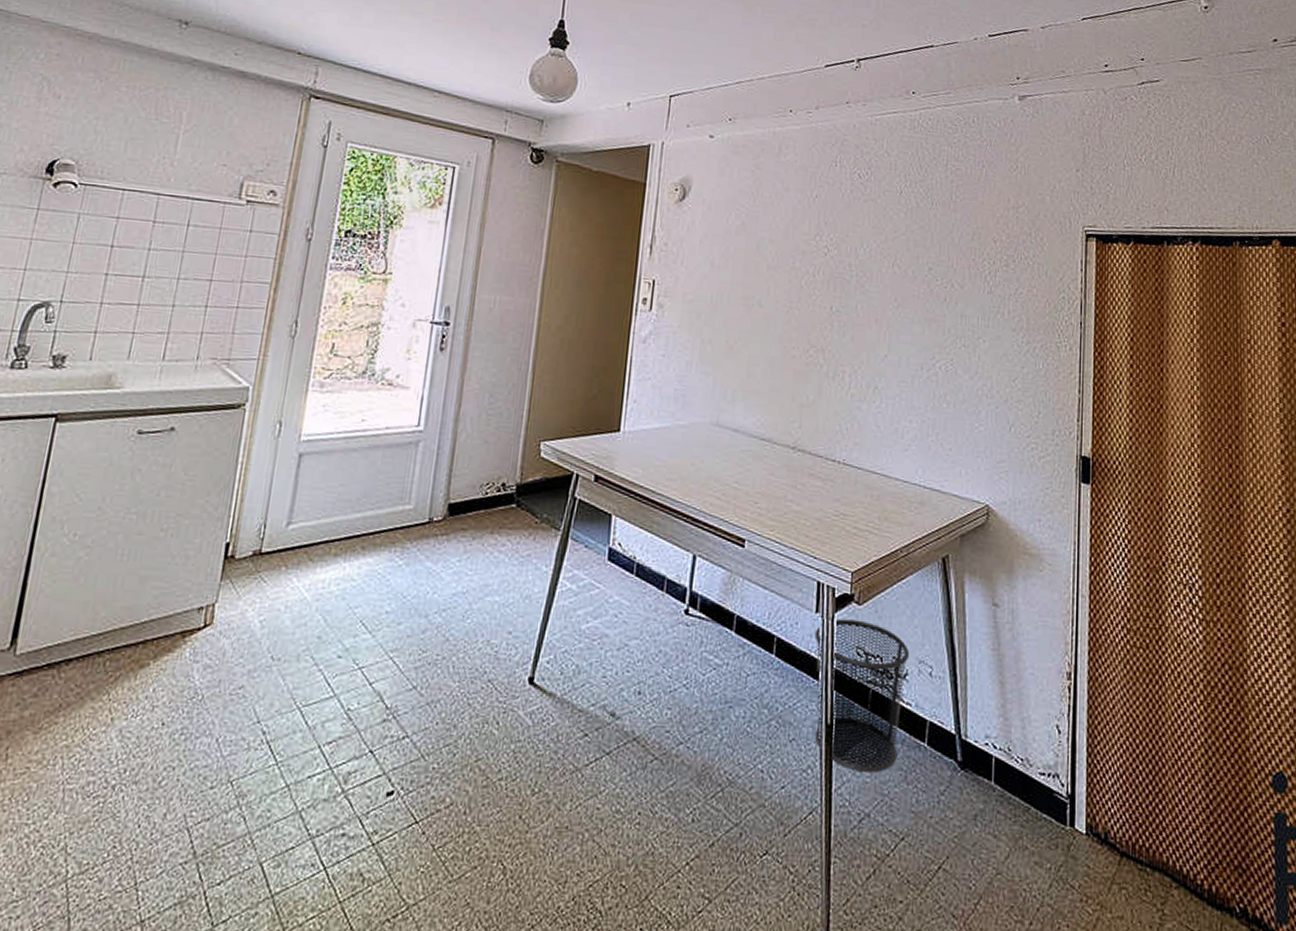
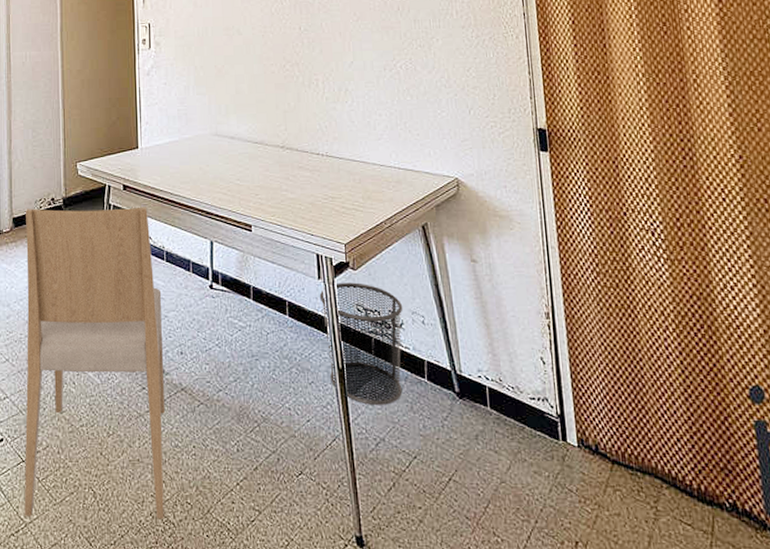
dining chair: none [407,493,625,906] -> present [24,206,165,519]

